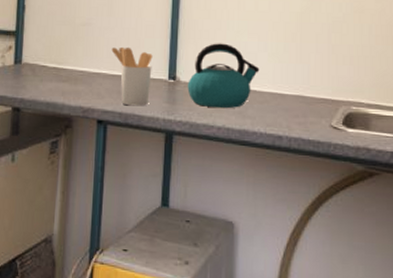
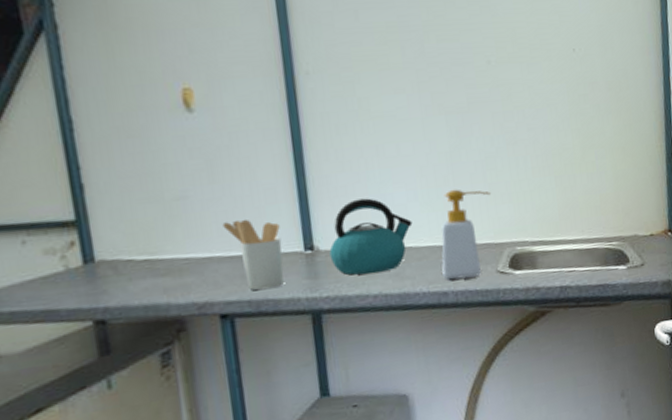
soap bottle: none [280,45,333,127] -> present [441,189,491,280]

